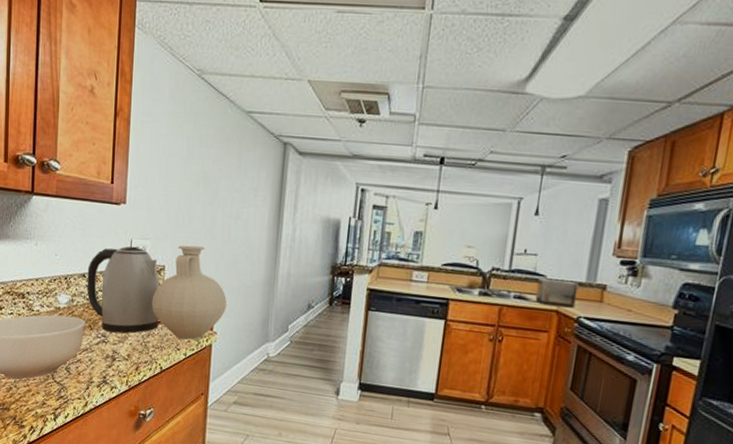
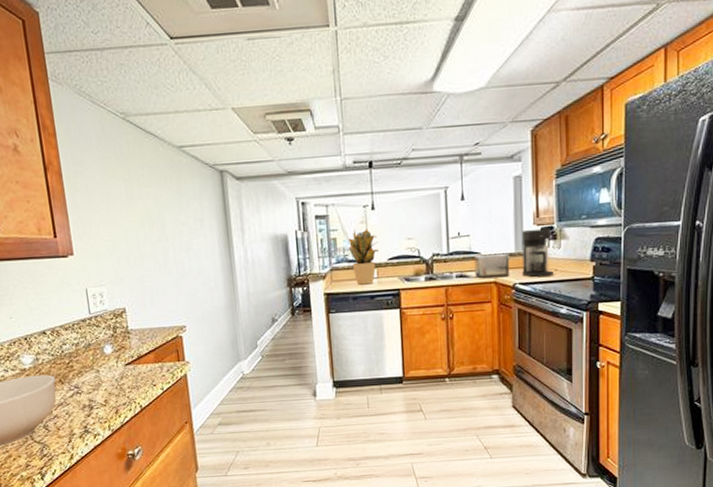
kettle: present [87,246,160,334] -> none [46,294,131,383]
ceramic jug: present [151,245,227,340] -> none [118,283,195,375]
potted plant: none [402,227,435,288] -> present [349,229,378,285]
coffee maker: none [589,259,633,317] -> present [521,228,555,278]

